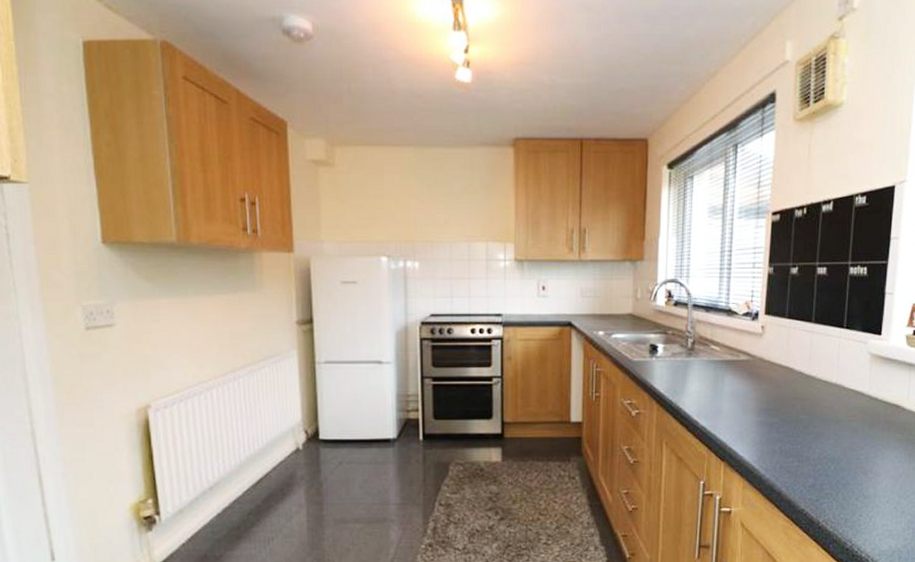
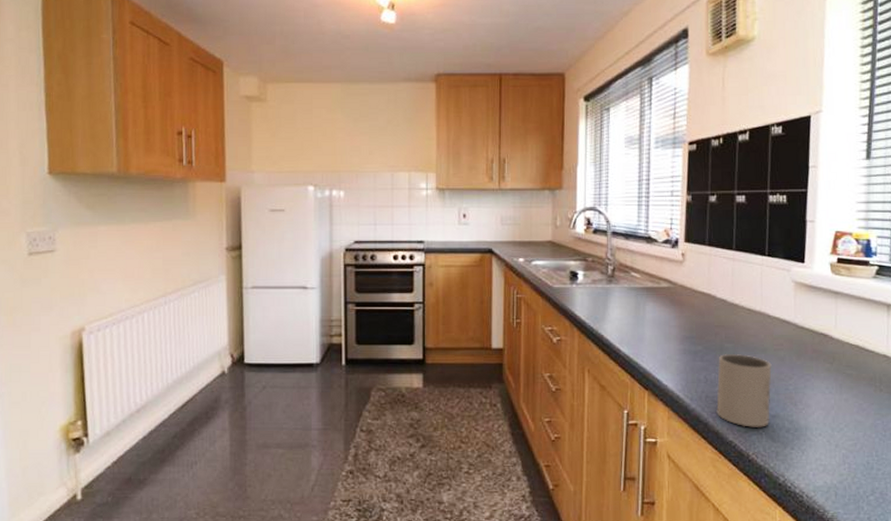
mug: none [790,424,845,496] -> present [716,353,772,427]

